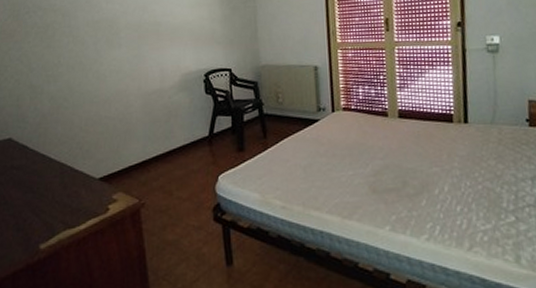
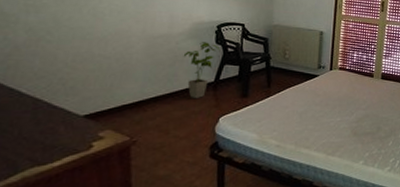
house plant: none [176,93,210,157] -> present [183,42,220,99]

